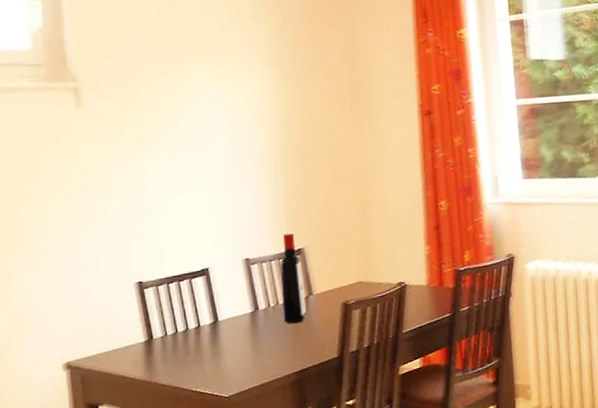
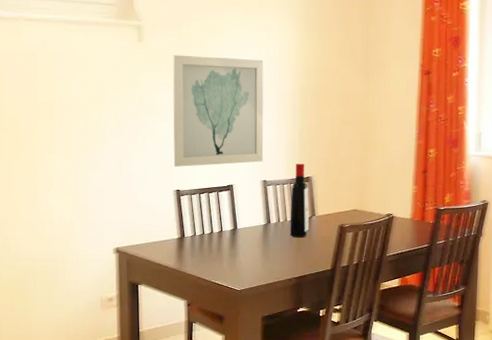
wall art: none [120,115,244,254] -> present [172,55,264,167]

